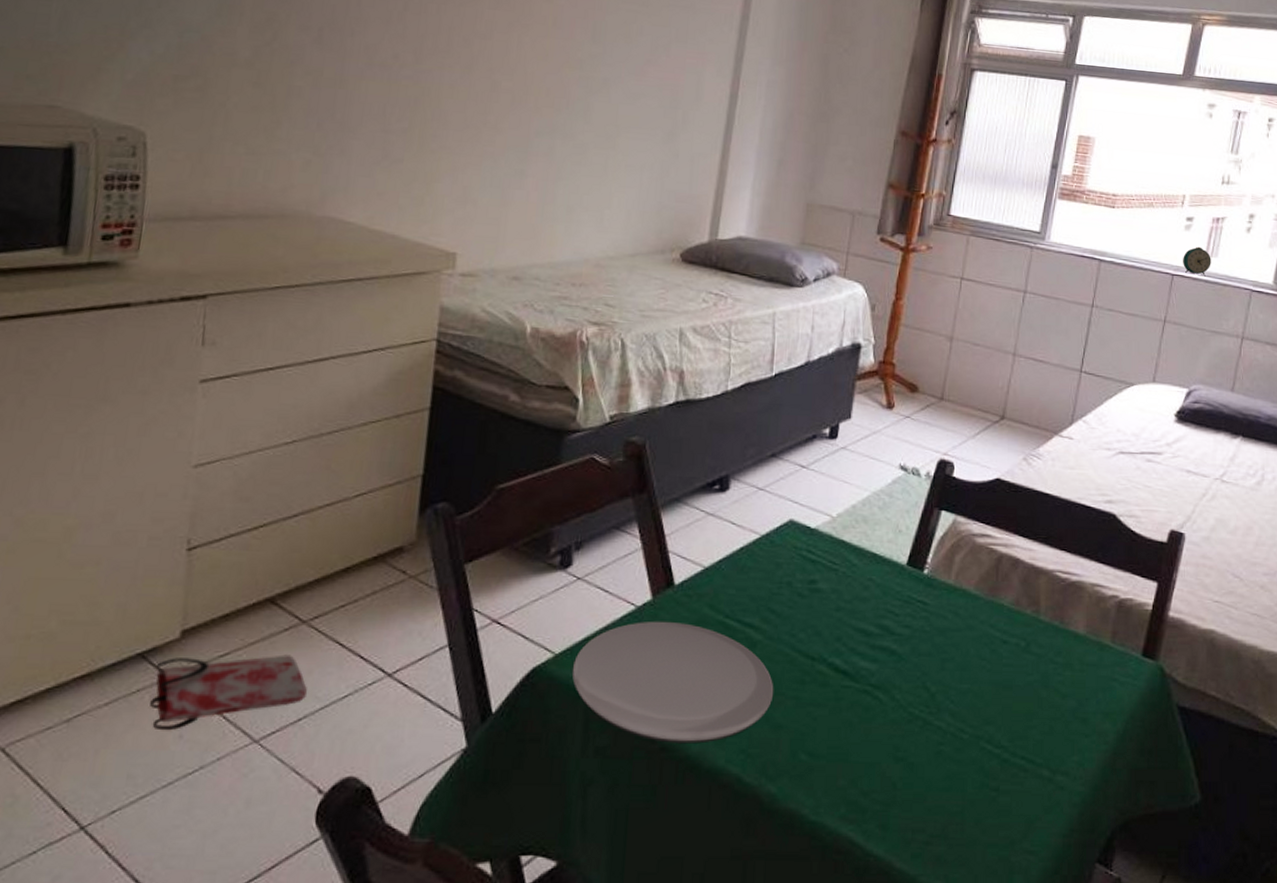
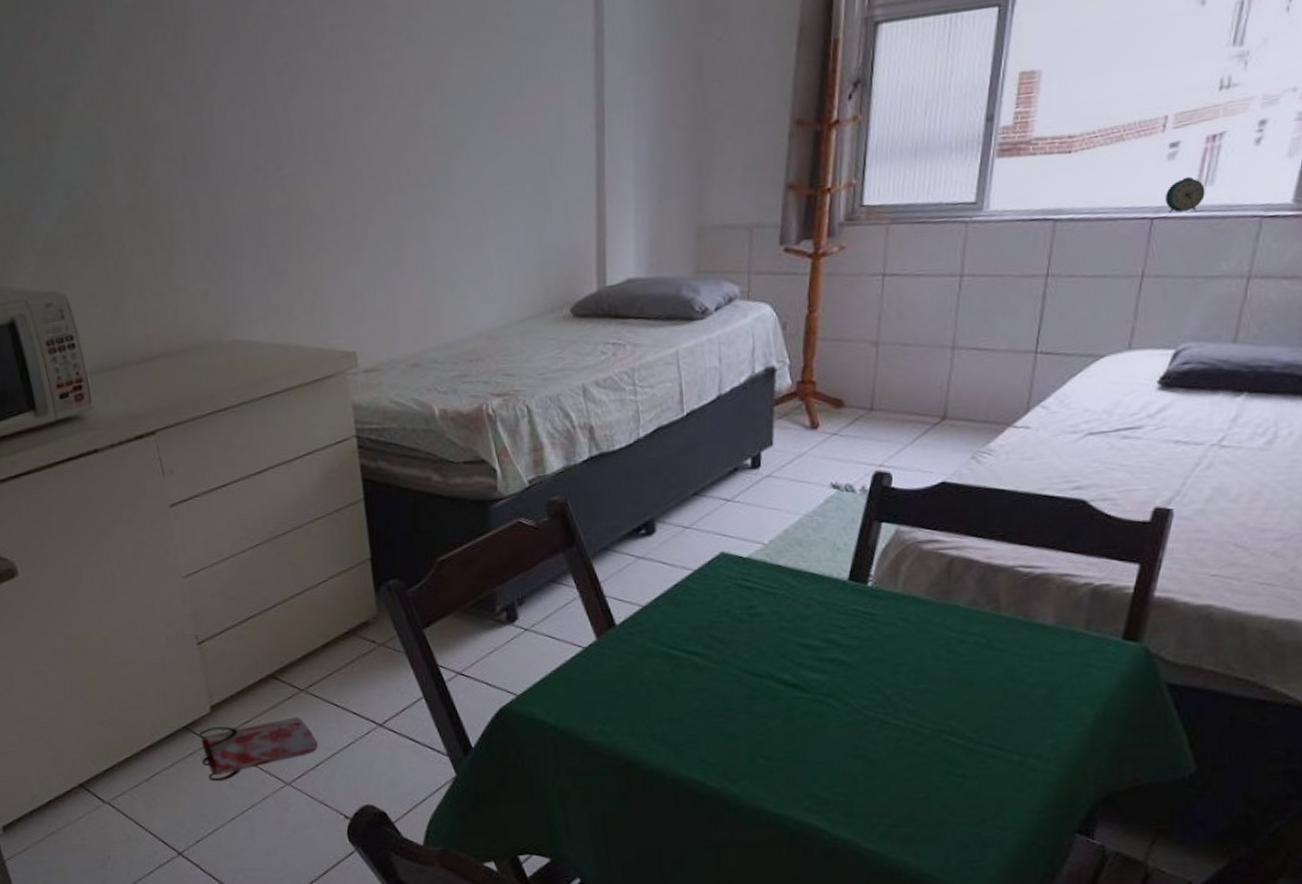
plate: present [571,621,774,744] -> none [534,657,726,760]

